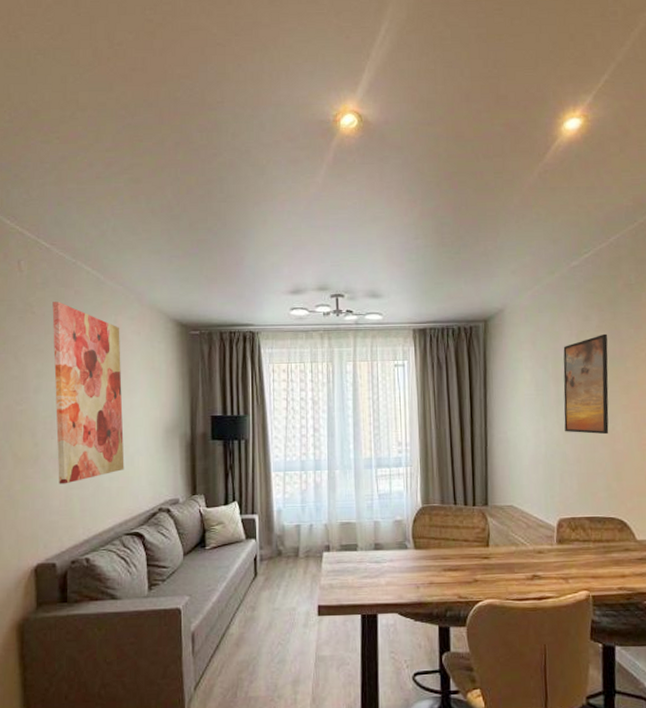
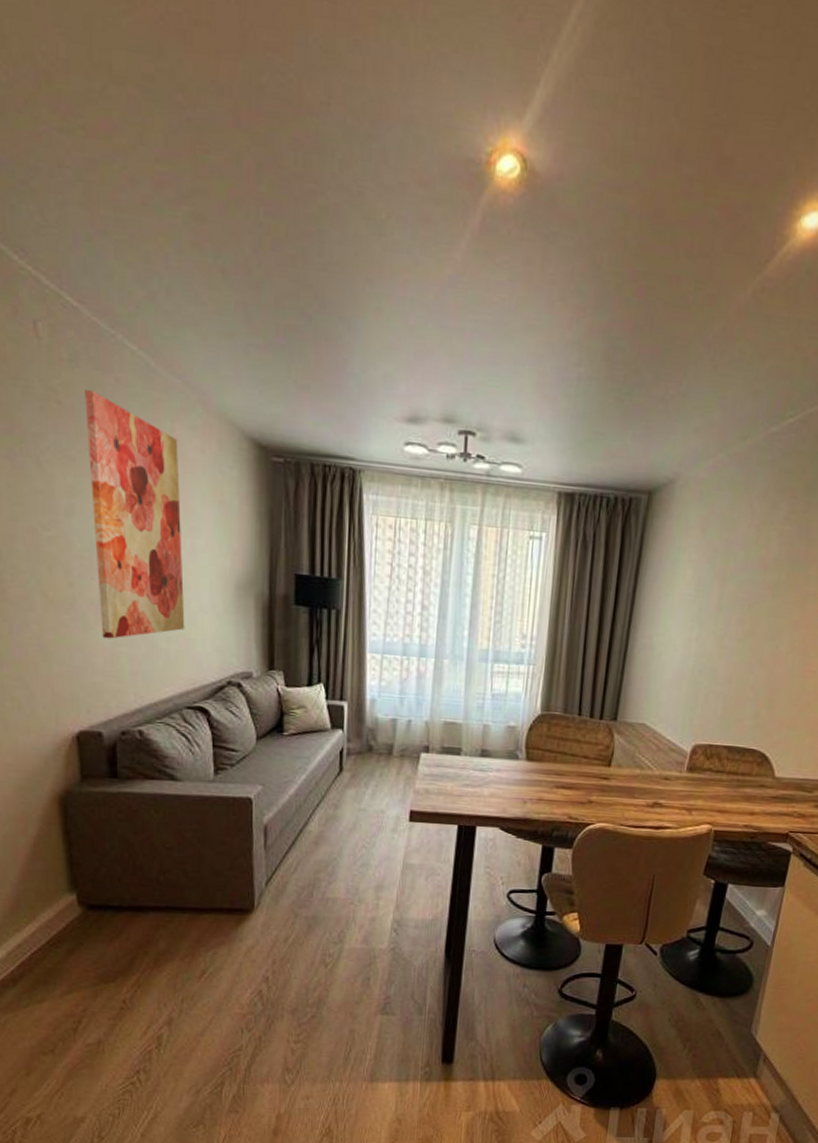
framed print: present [563,333,609,435] -> none [720,528,795,654]

